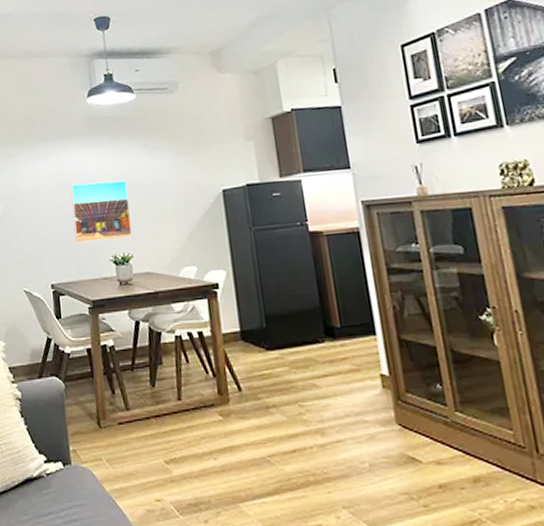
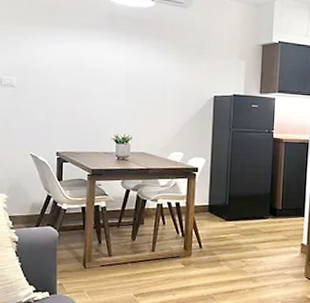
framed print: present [71,180,132,243] -> none [83,69,137,123]

